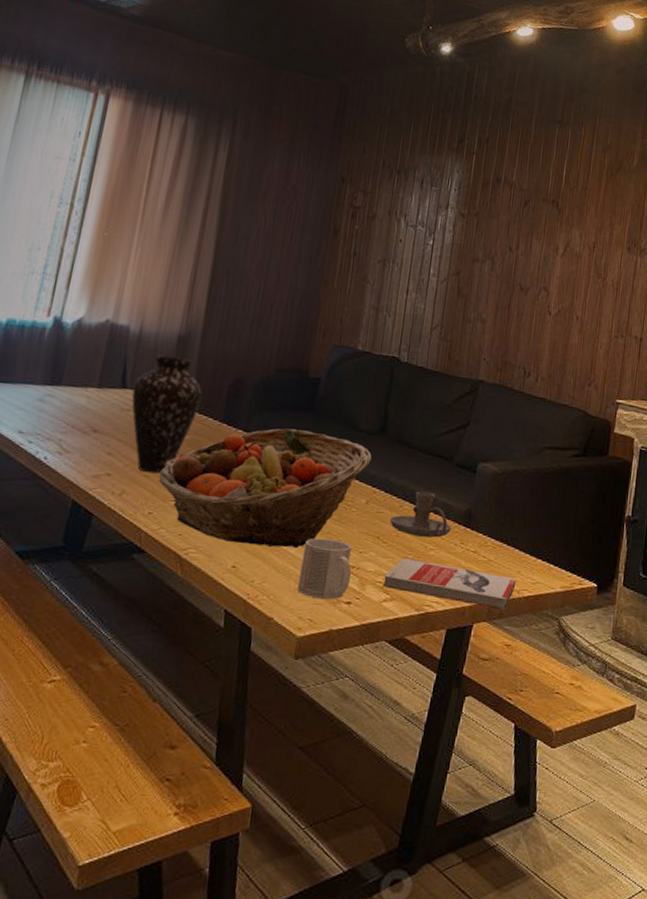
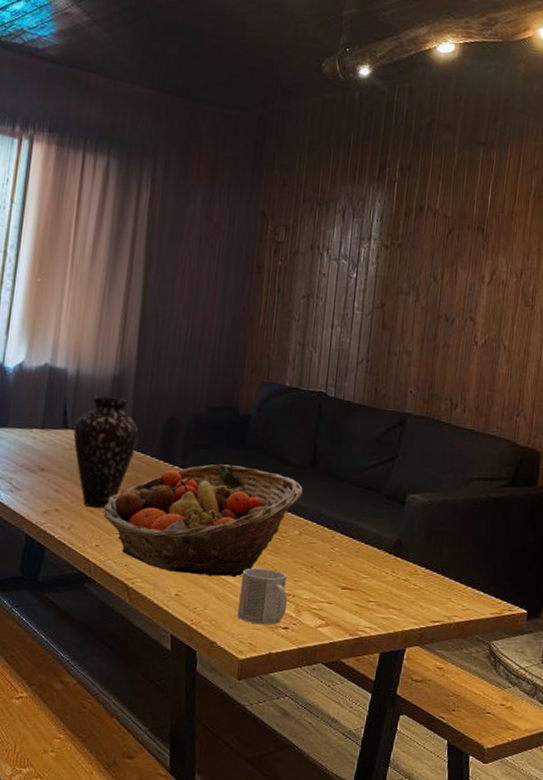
book: present [382,558,517,610] -> none [317,586,447,635]
candle holder: present [390,491,452,538] -> none [323,522,383,567]

